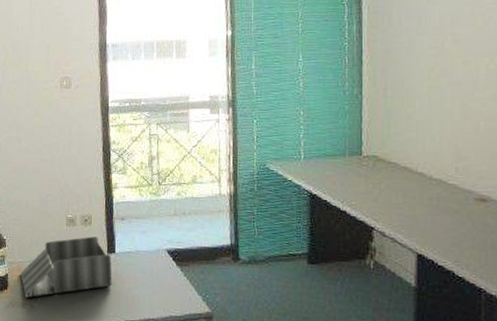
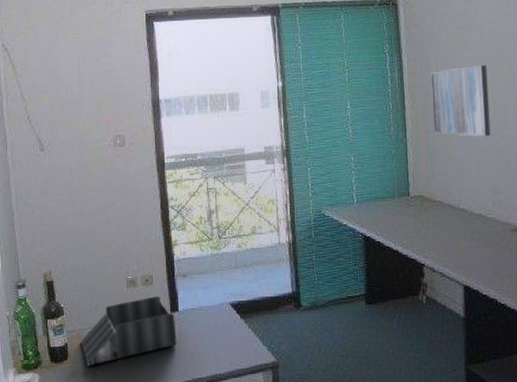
wall art: none [393,21,458,97] -> present [431,65,491,136]

